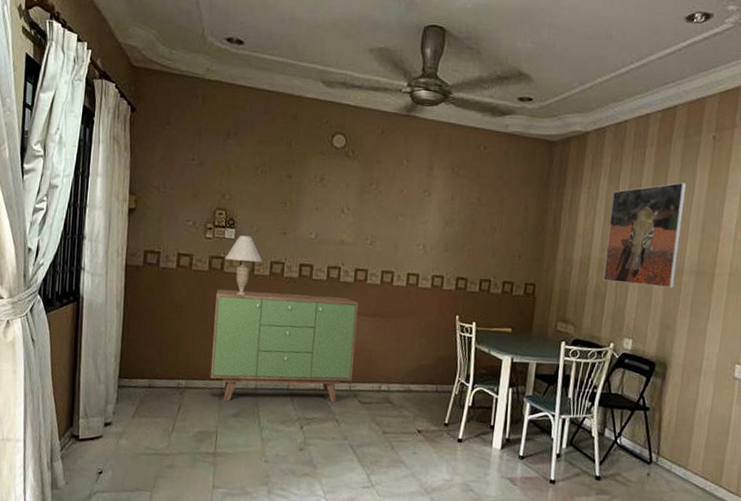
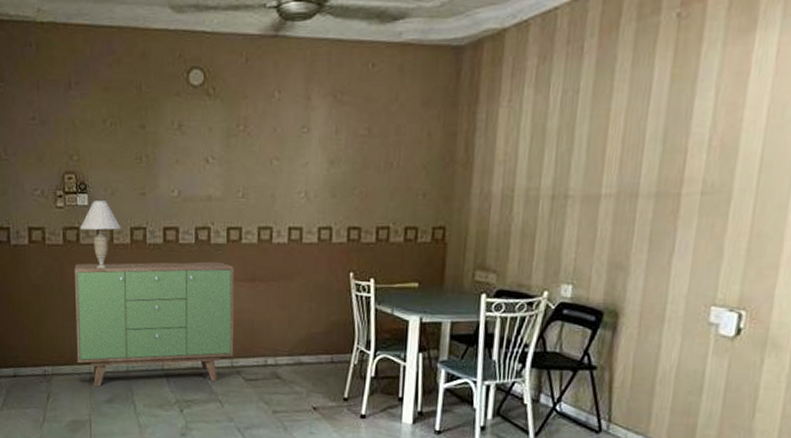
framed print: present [603,182,687,289] -> none [532,80,642,218]

